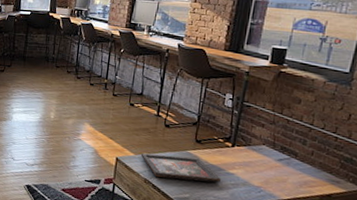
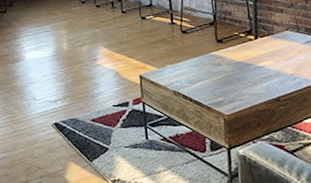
decorative tray: present [140,153,222,183] -> none [163,58,253,86]

